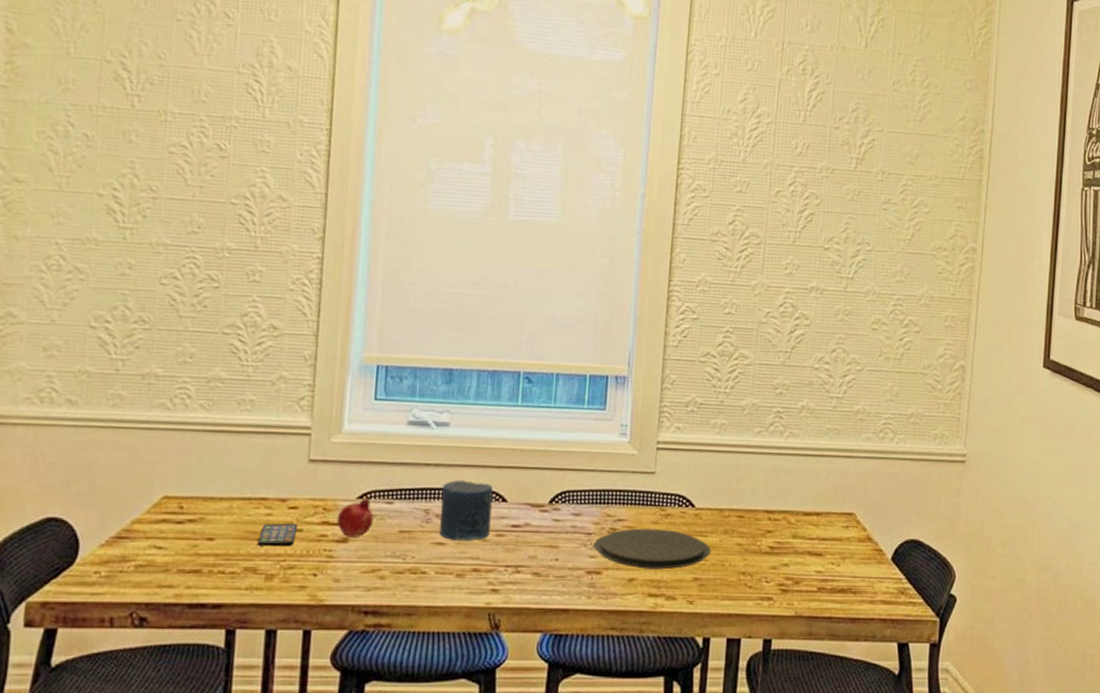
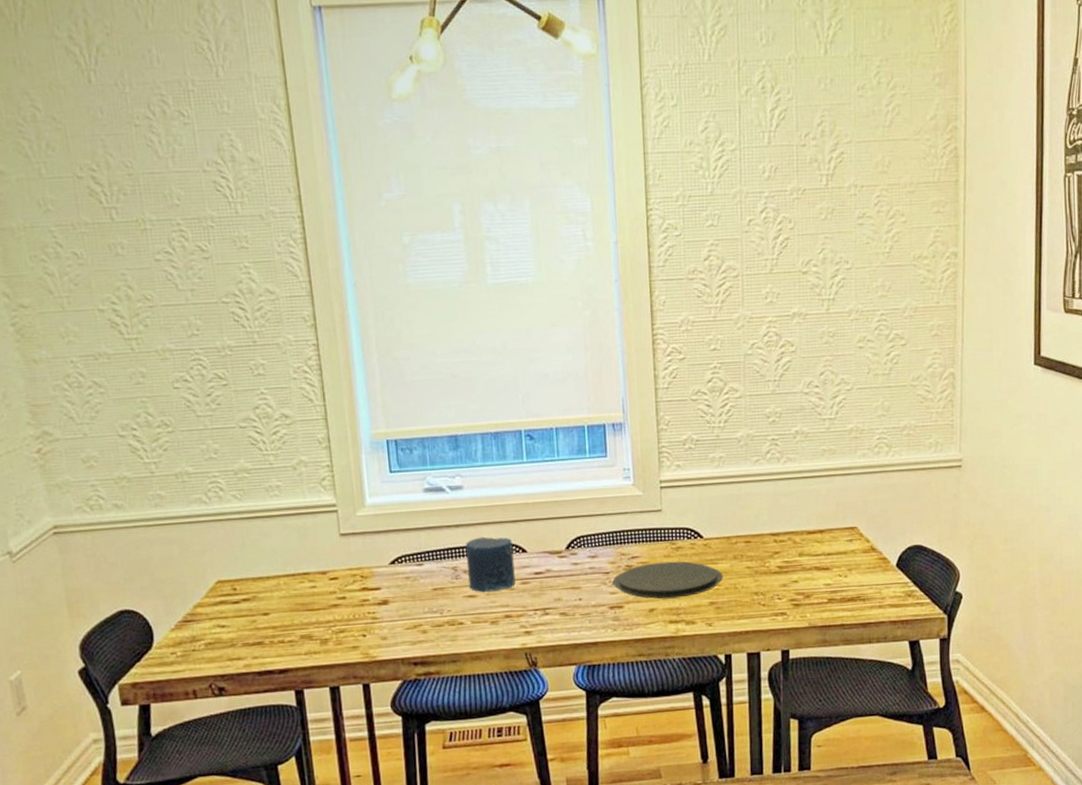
smartphone: present [258,523,298,546] -> none [308,592,342,615]
fruit: present [336,498,374,537] -> none [374,562,408,600]

